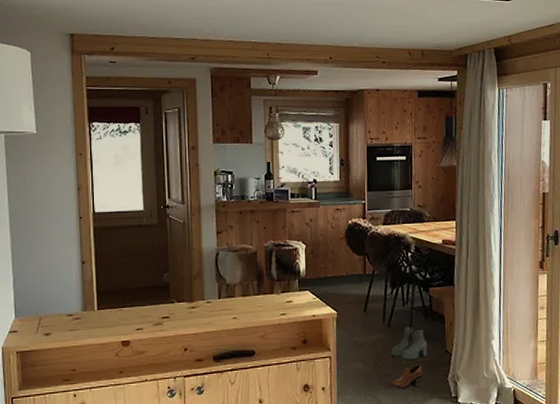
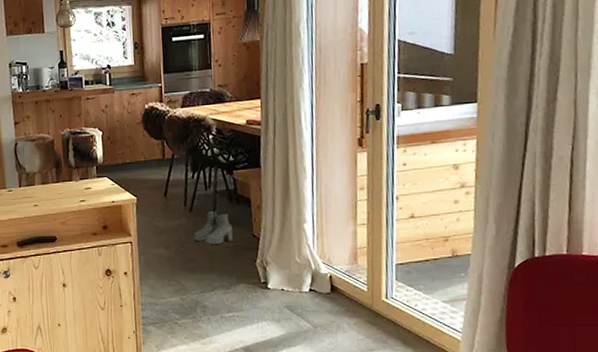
shoe: present [390,364,423,389] -> none [194,249,229,274]

